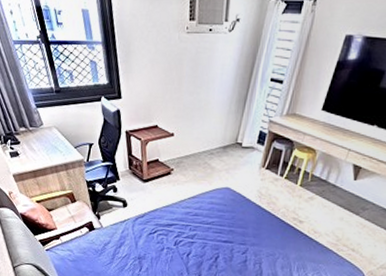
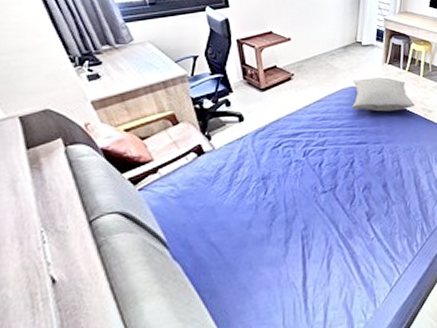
pillow: none [224,181,287,217] -> present [352,77,415,112]

